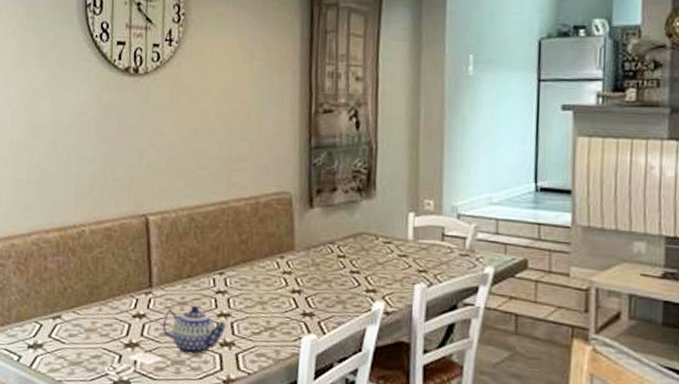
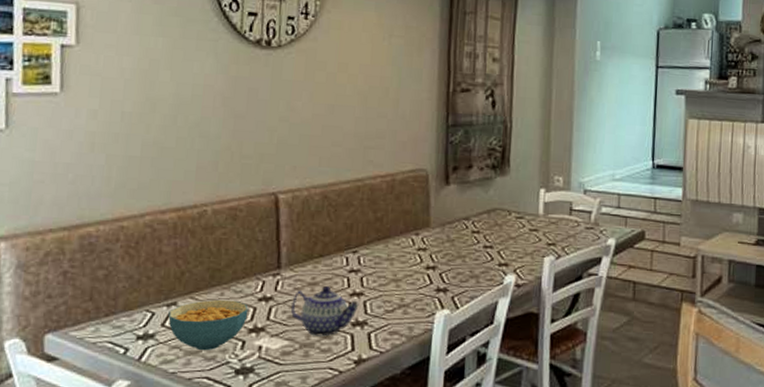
cereal bowl: none [54,314,124,362] -> present [168,299,248,351]

